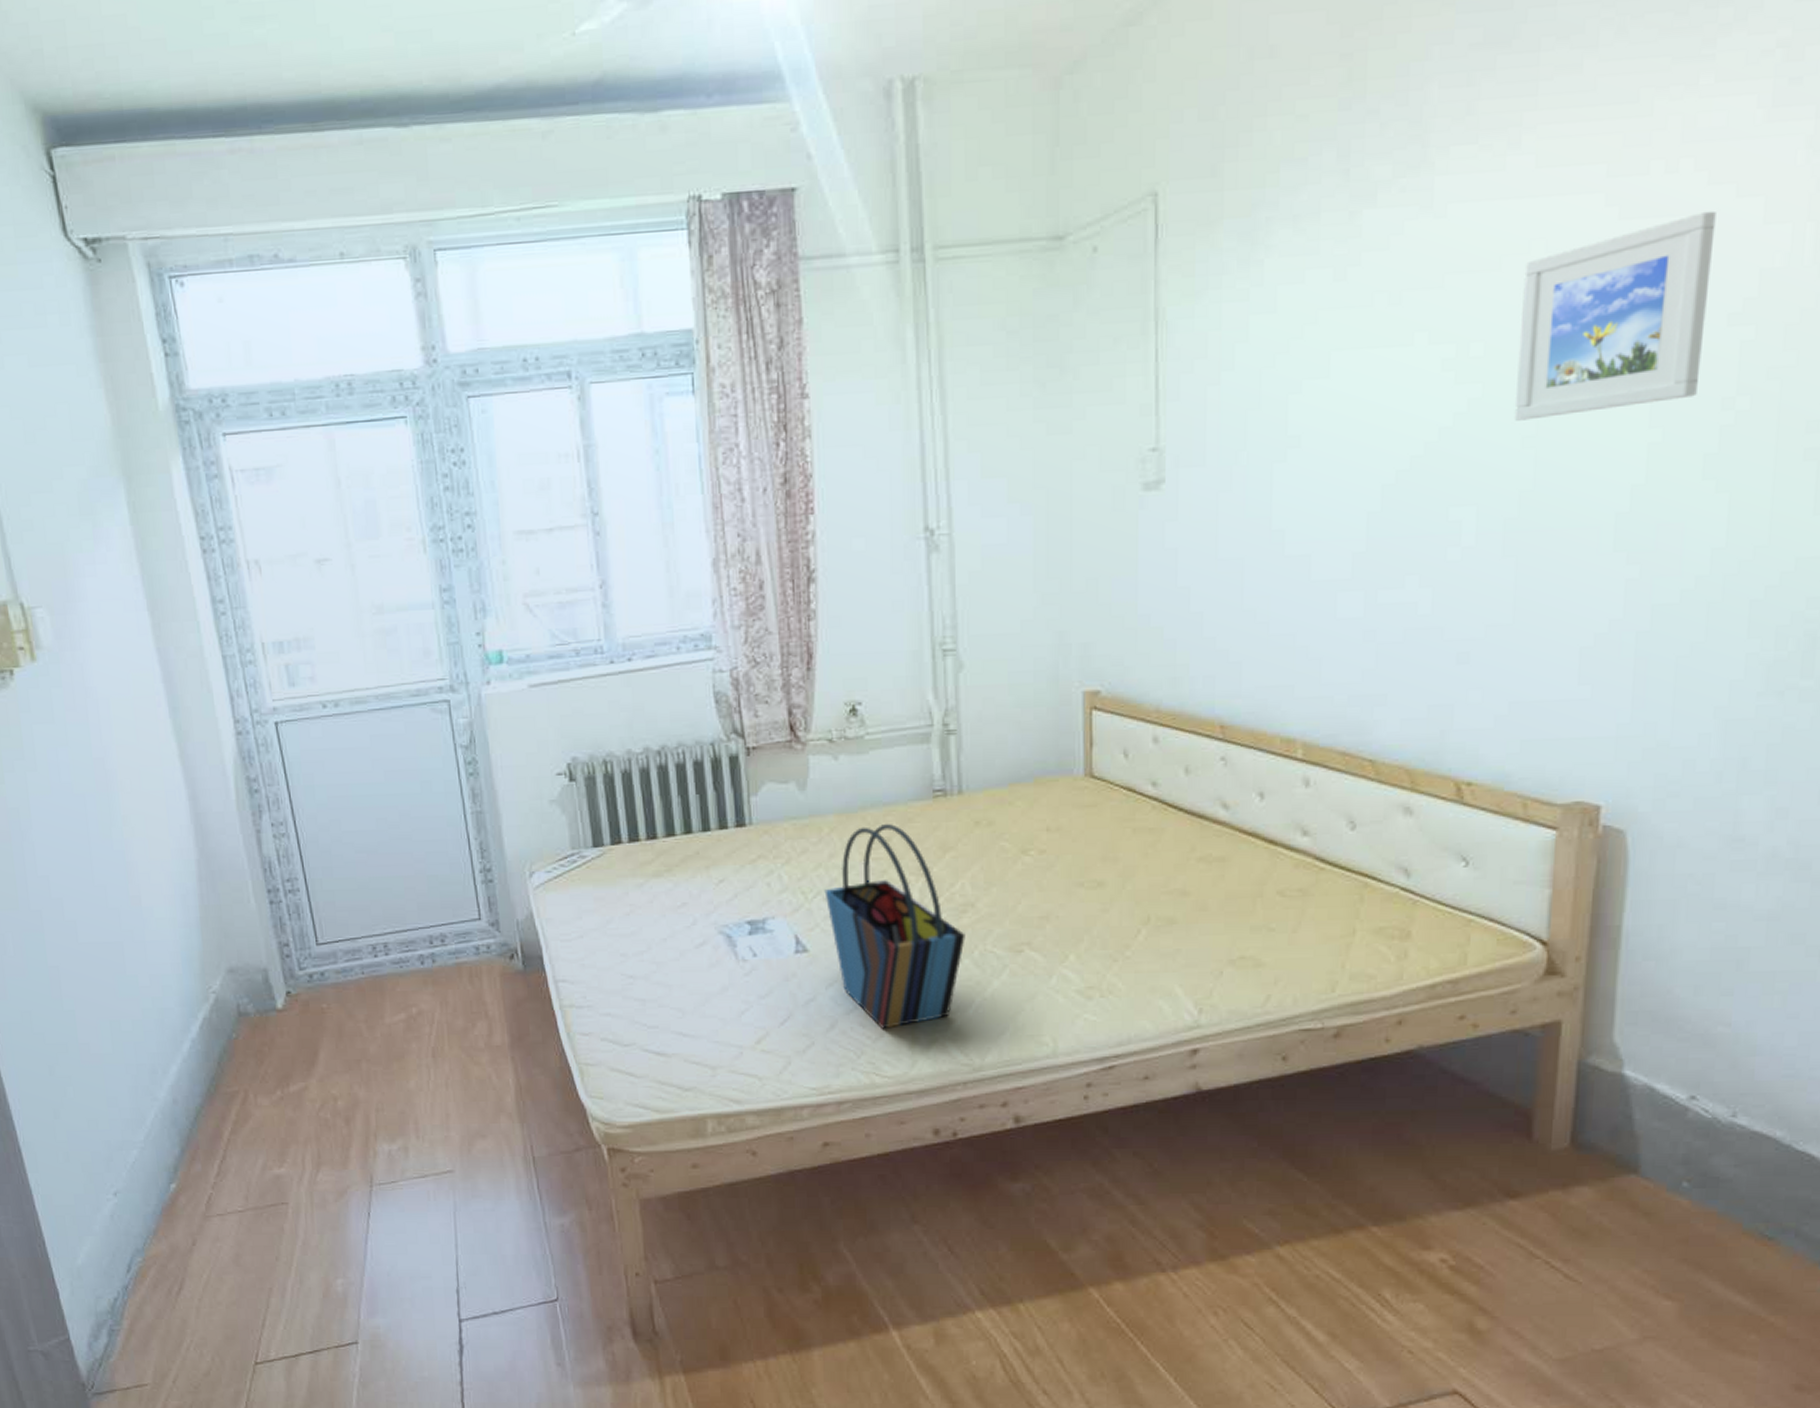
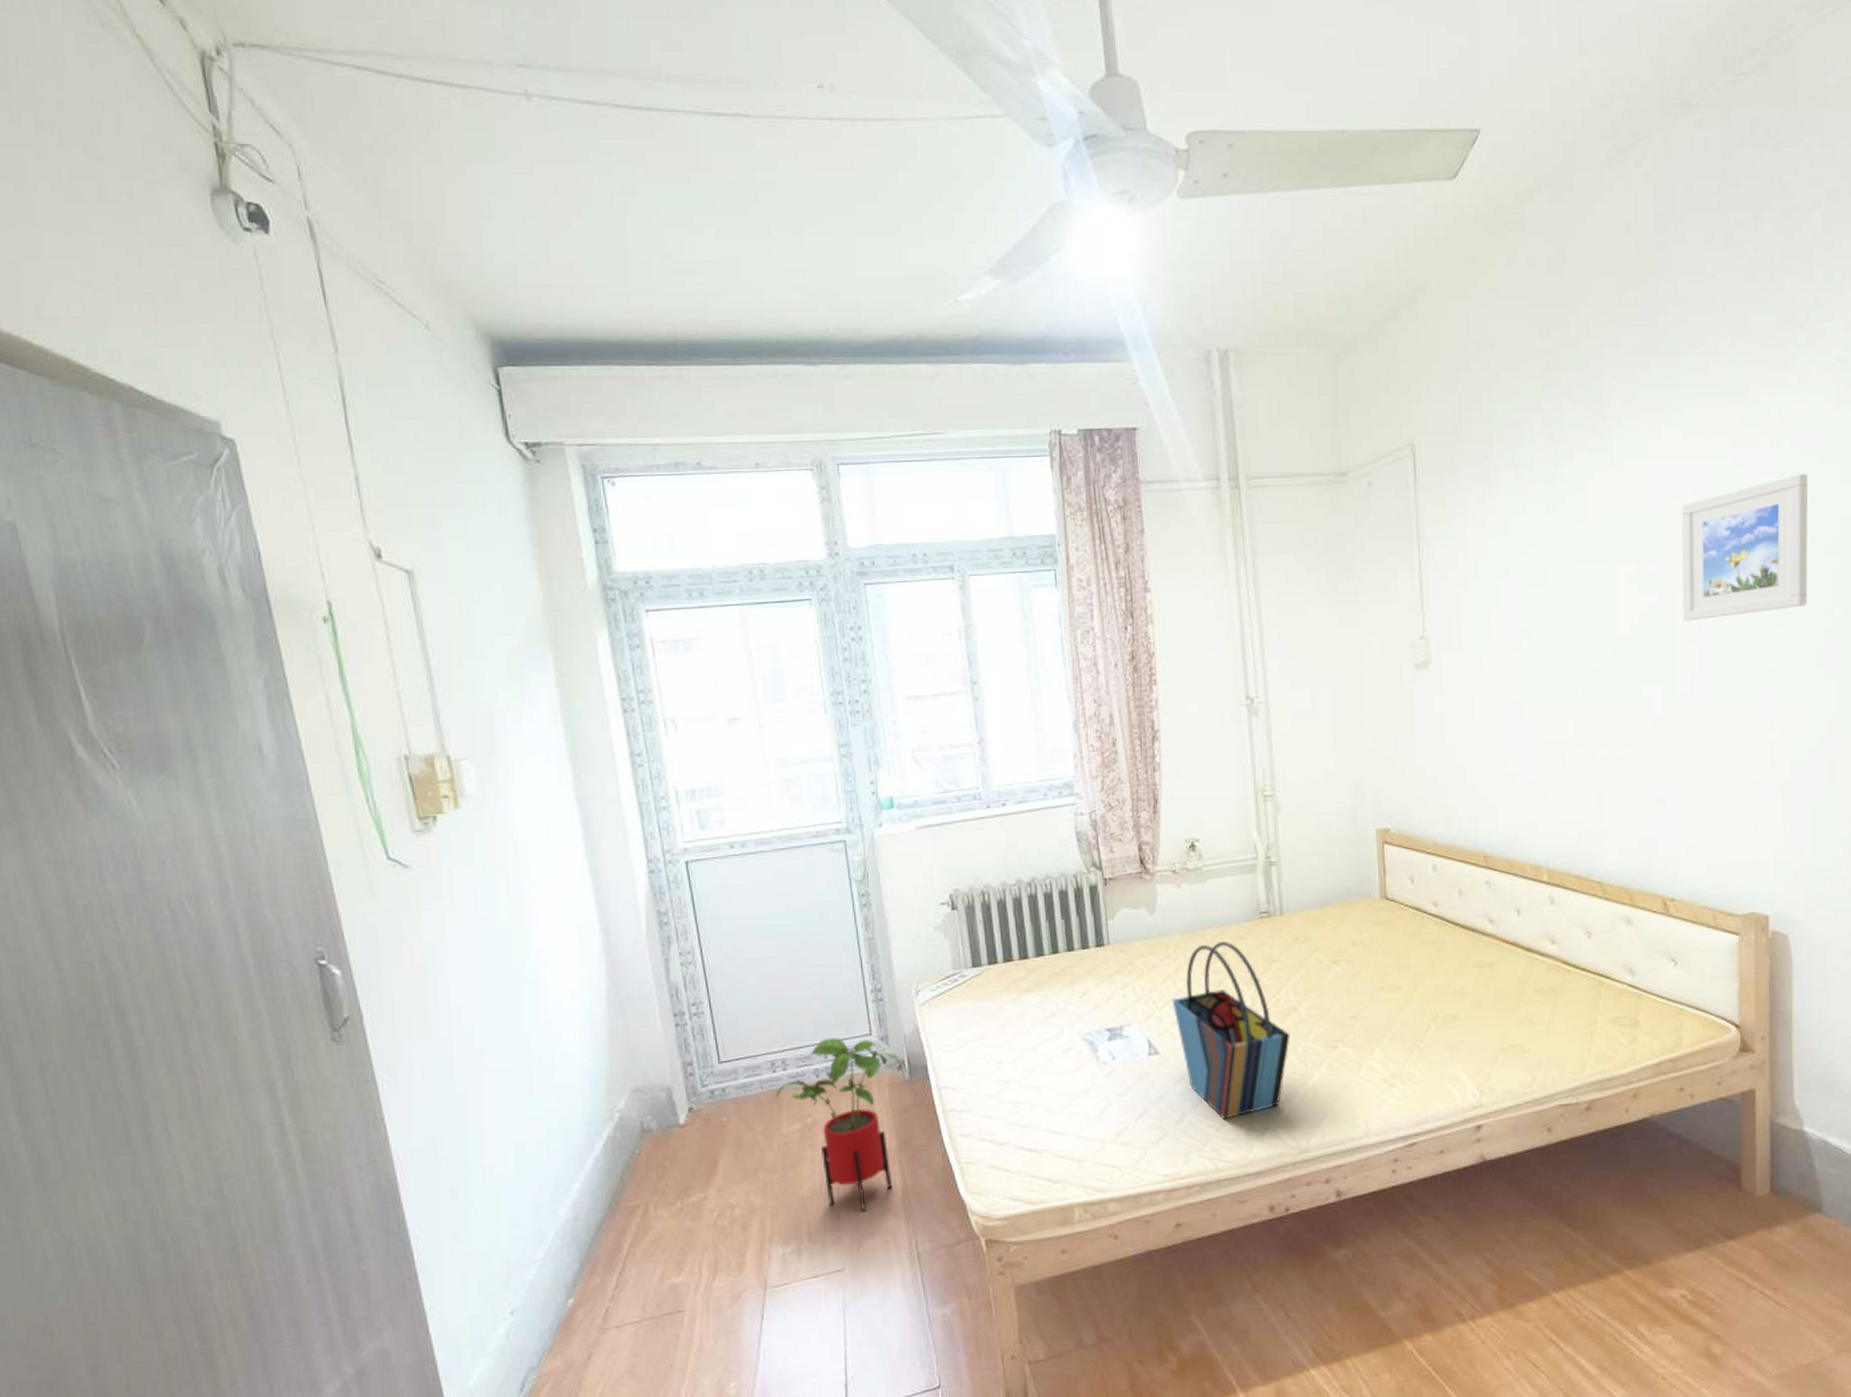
house plant: none [377,921,519,1110] -> present [775,1037,906,1211]

